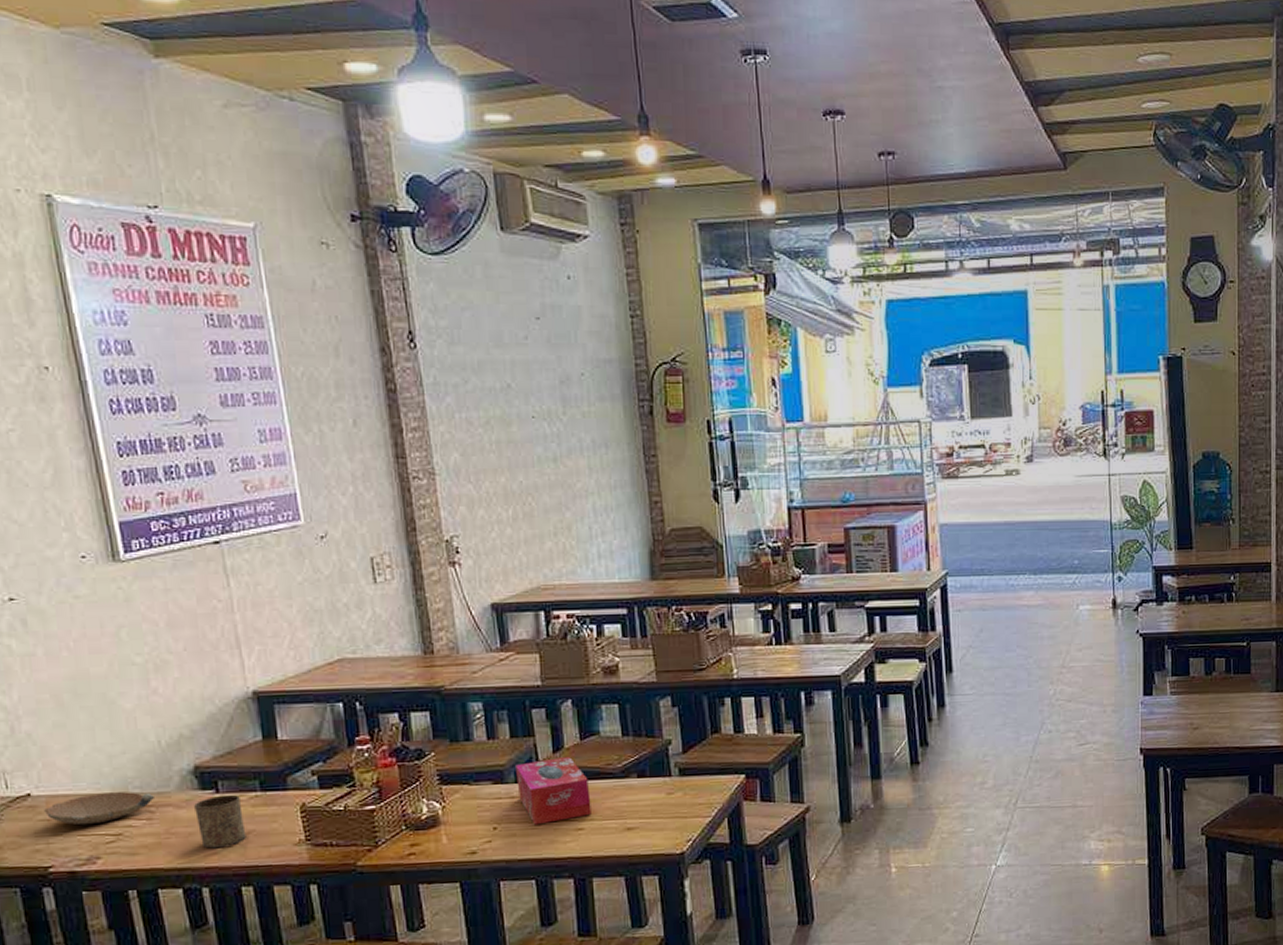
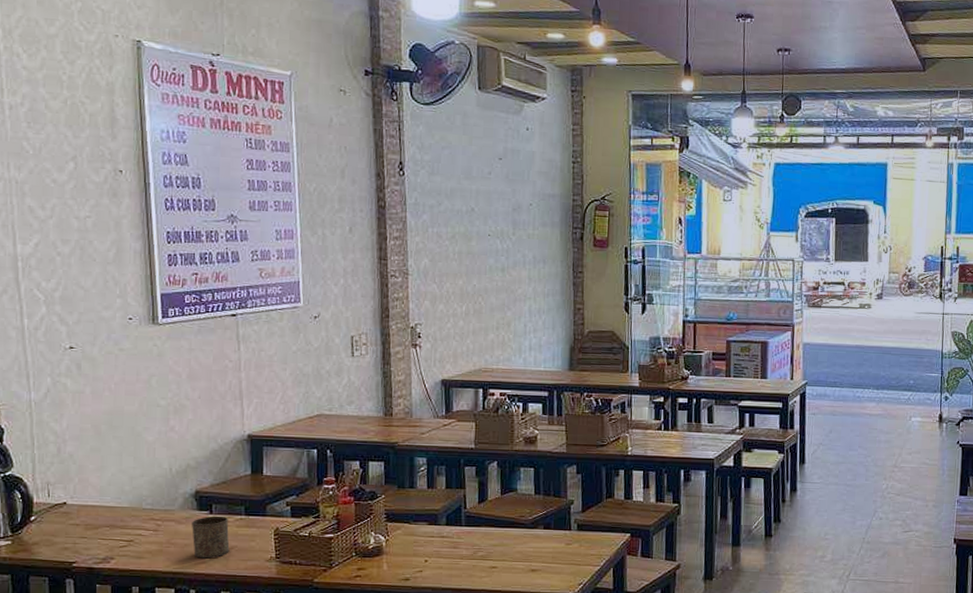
bowl: present [44,792,154,826] -> none [75,506,161,531]
tissue box: present [516,756,591,825] -> none [447,507,505,561]

